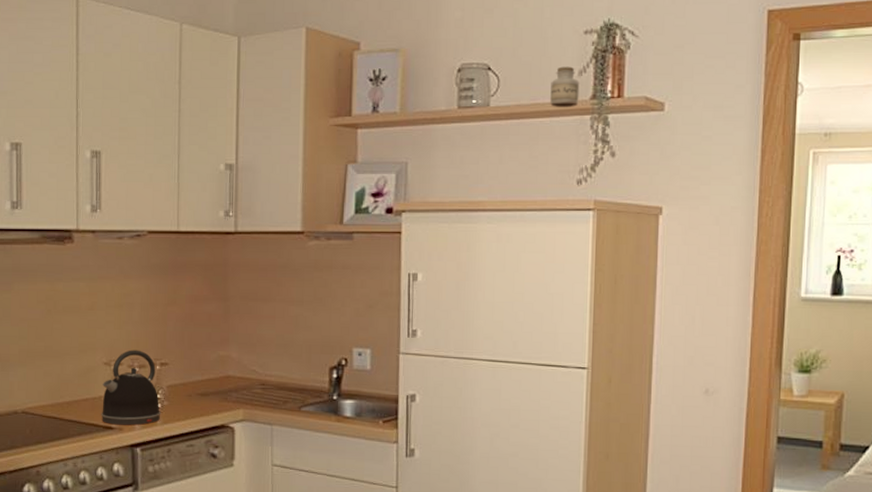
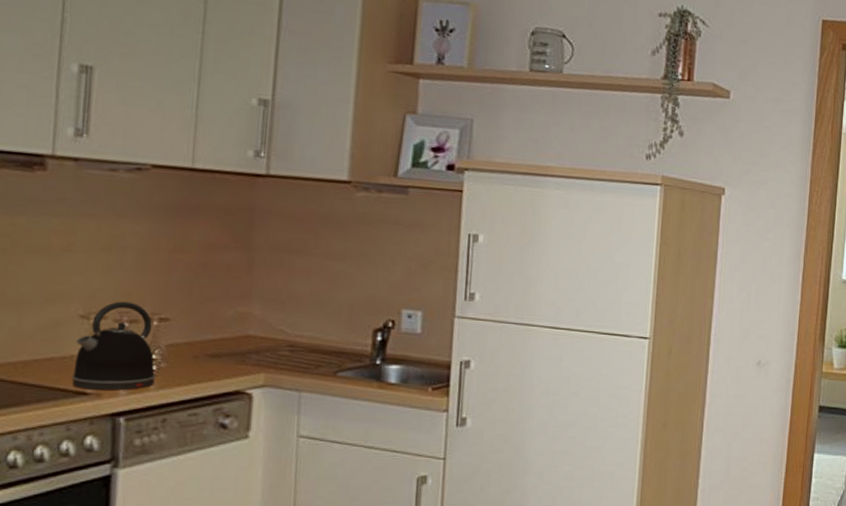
jar: present [550,66,580,108] -> none [623,44,652,85]

